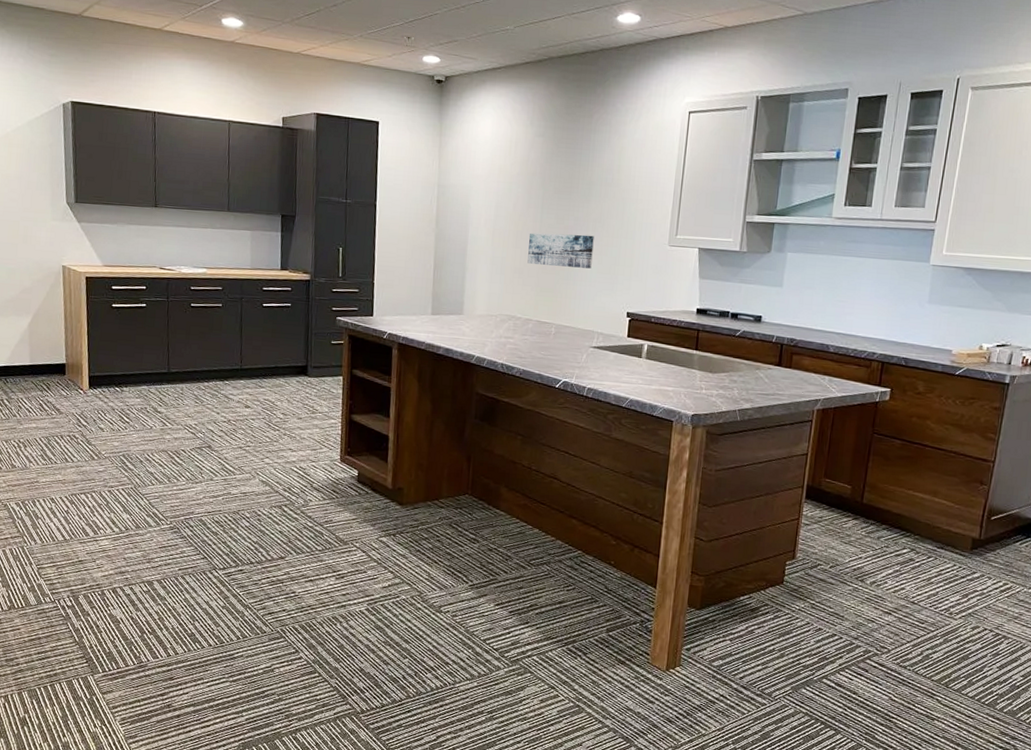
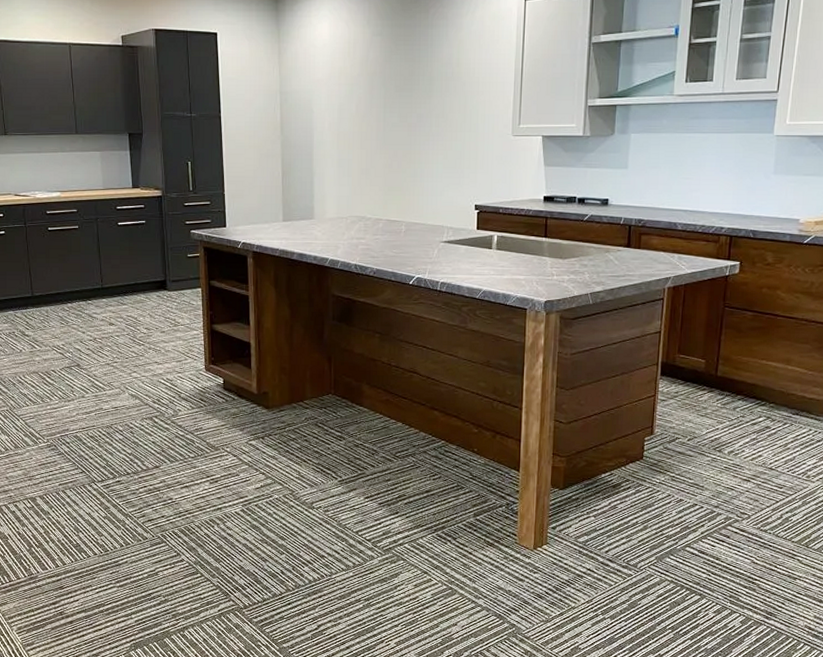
wall art: present [527,233,594,269] -> none [374,131,438,164]

